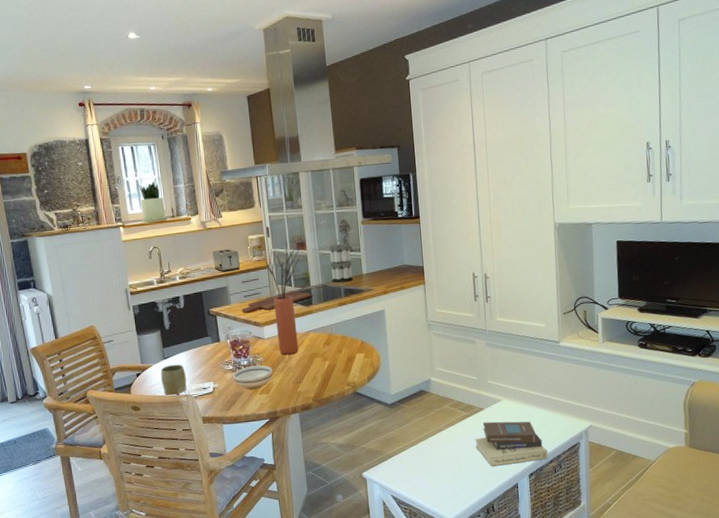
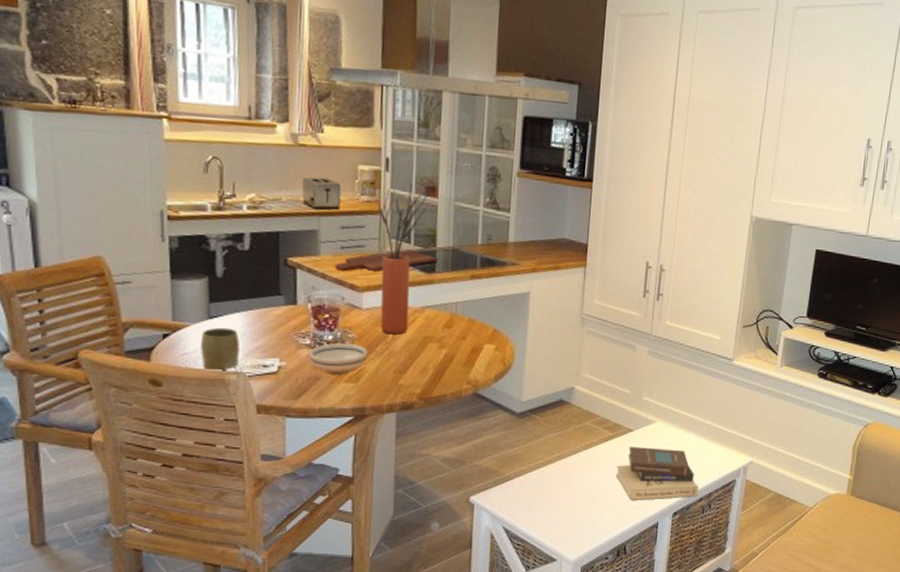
planter: present [137,181,169,223] -> none [198,60,242,122]
spice rack: present [329,239,354,284] -> none [466,191,497,250]

